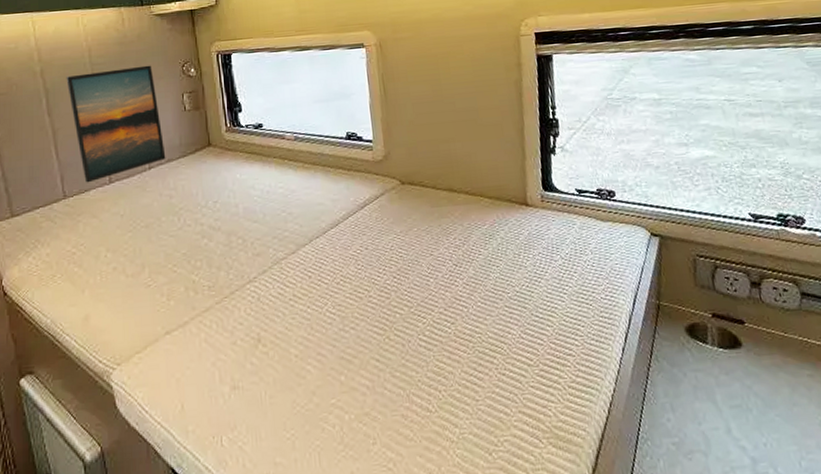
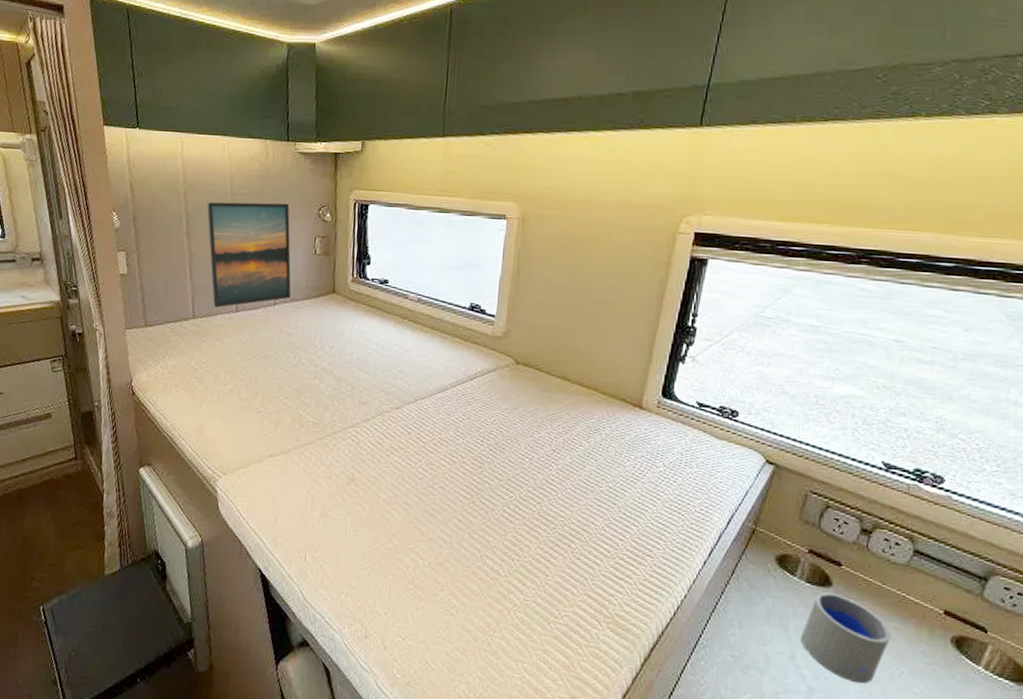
cup: none [729,352,809,443] -> present [800,591,891,684]

